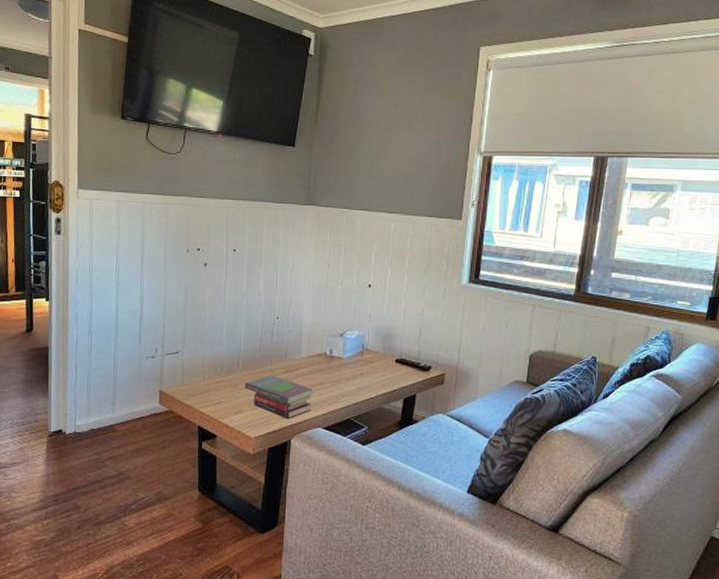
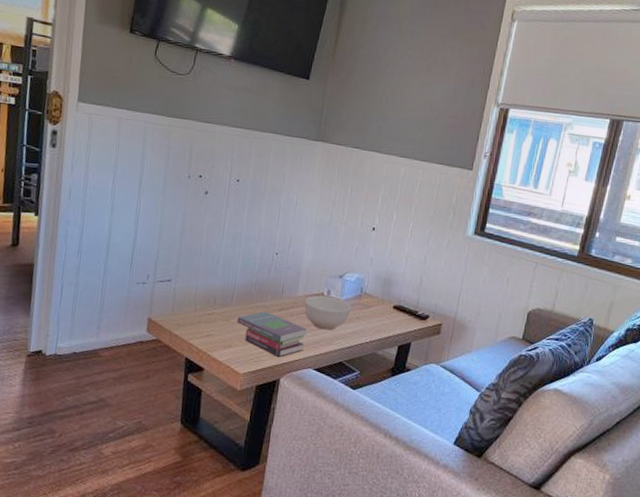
bowl: none [309,355,354,389] -> present [304,295,351,331]

